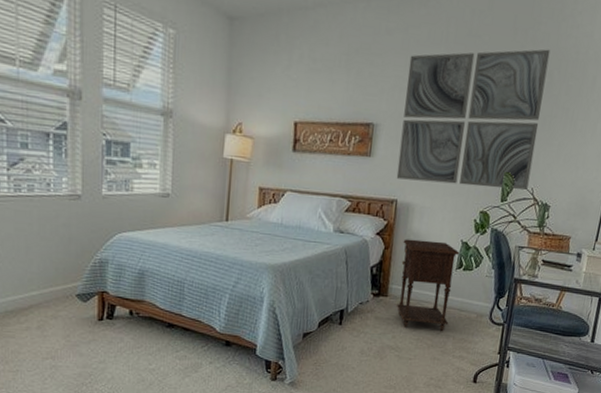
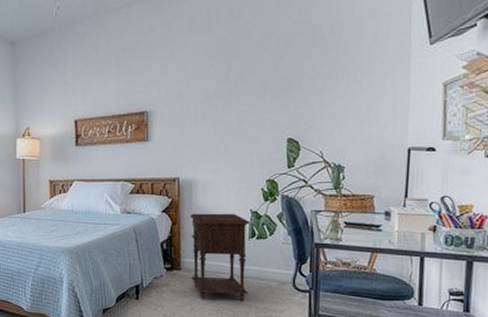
wall art: present [396,49,551,190] -> none [175,16,320,158]

